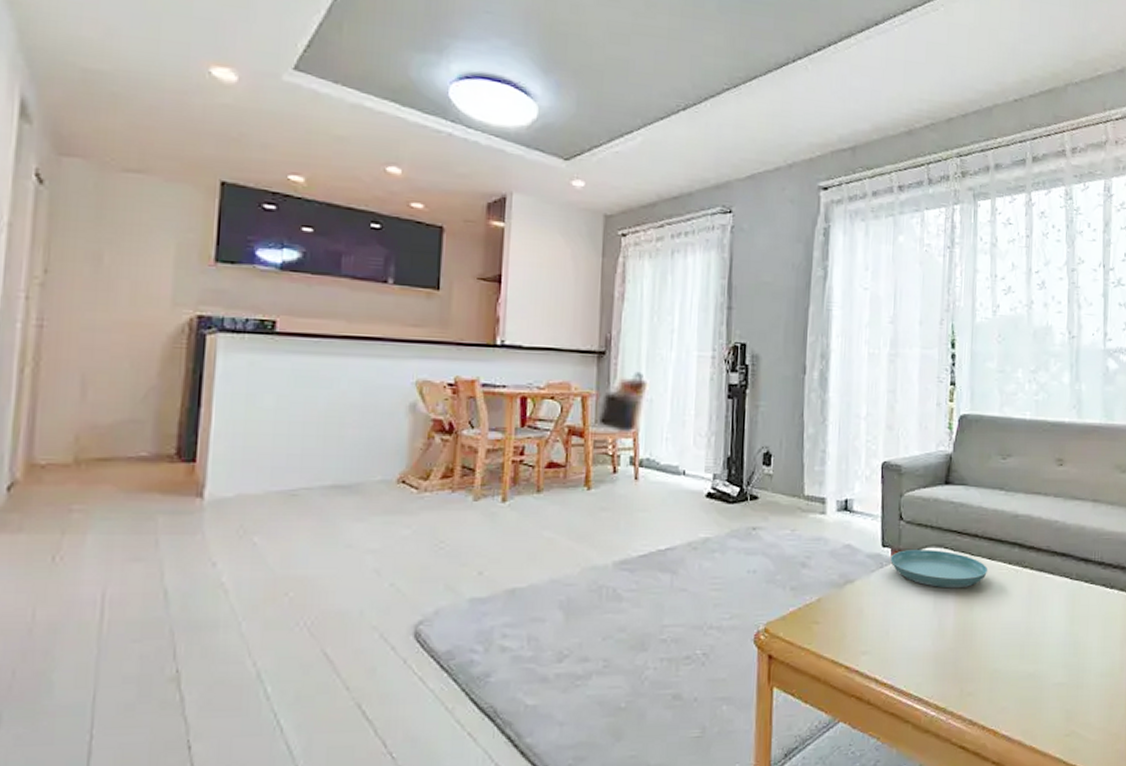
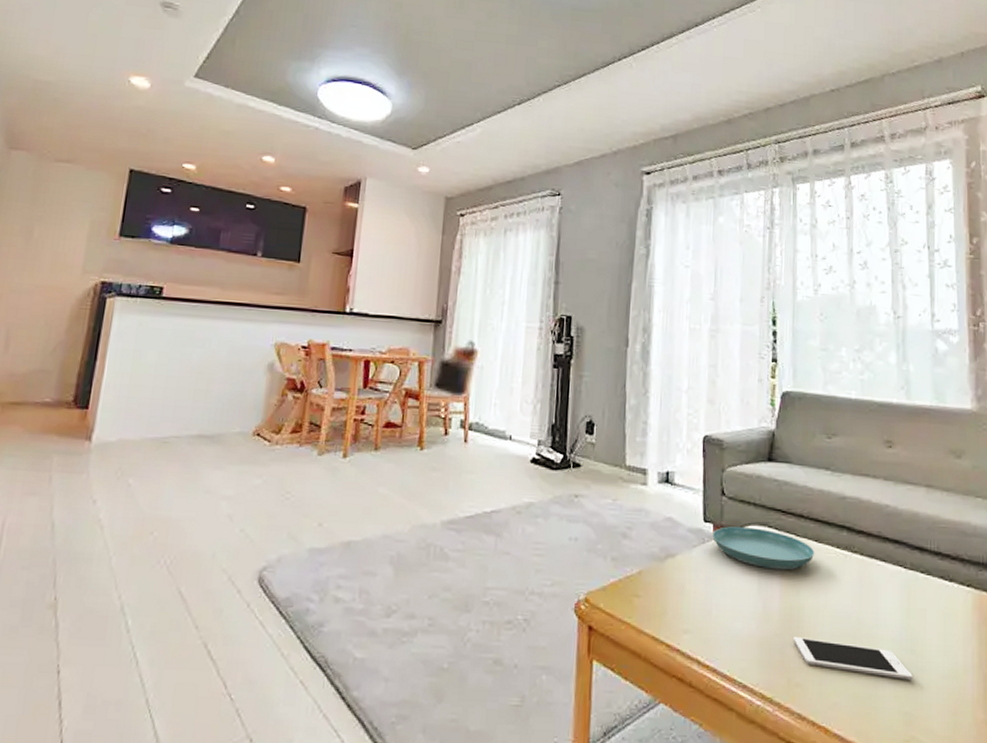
cell phone: none [965,649,1074,681] -> present [792,636,913,680]

